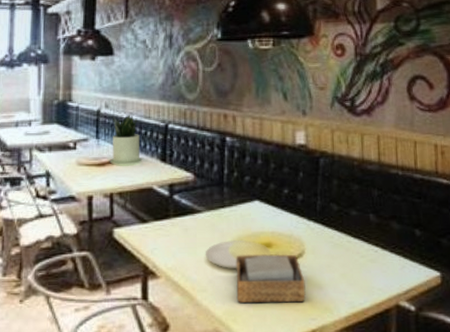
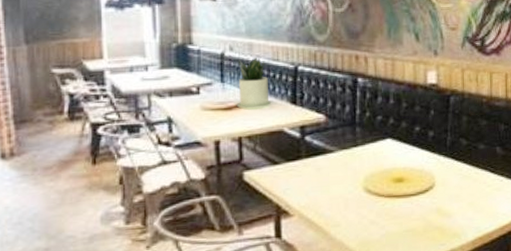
plate: present [205,239,271,270] -> none [338,176,403,204]
napkin holder: present [236,254,306,303] -> none [369,187,436,234]

